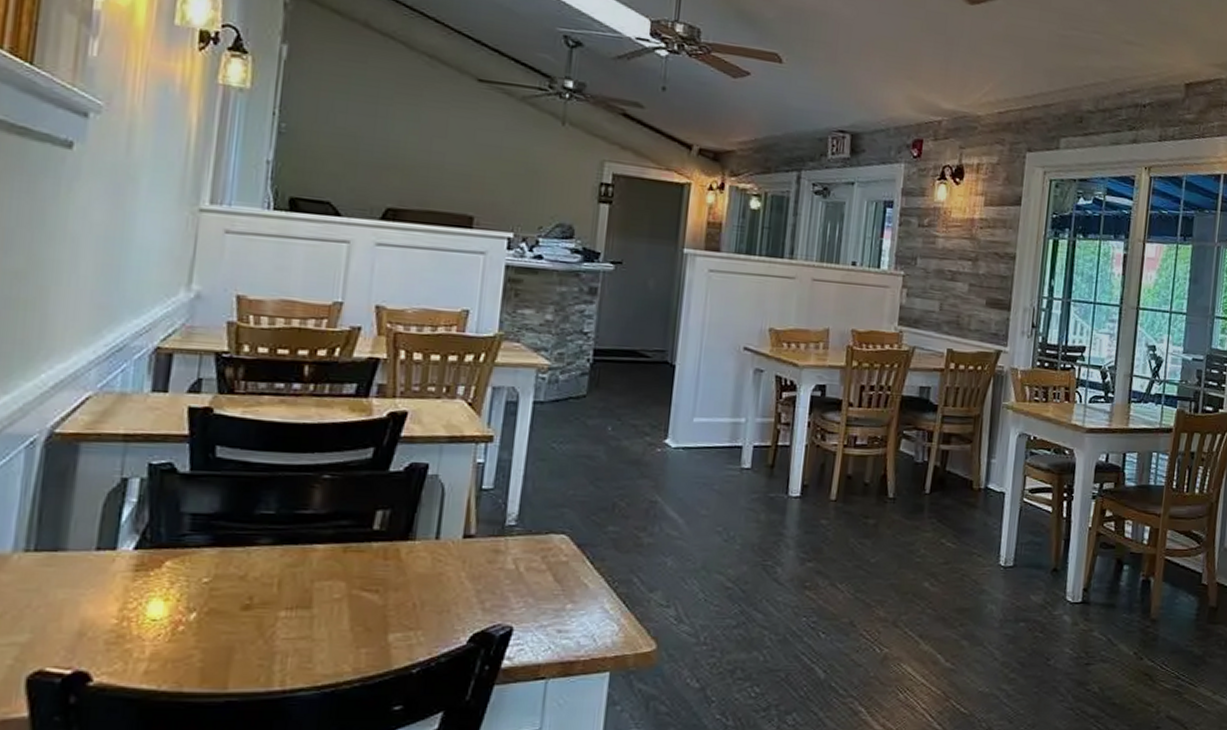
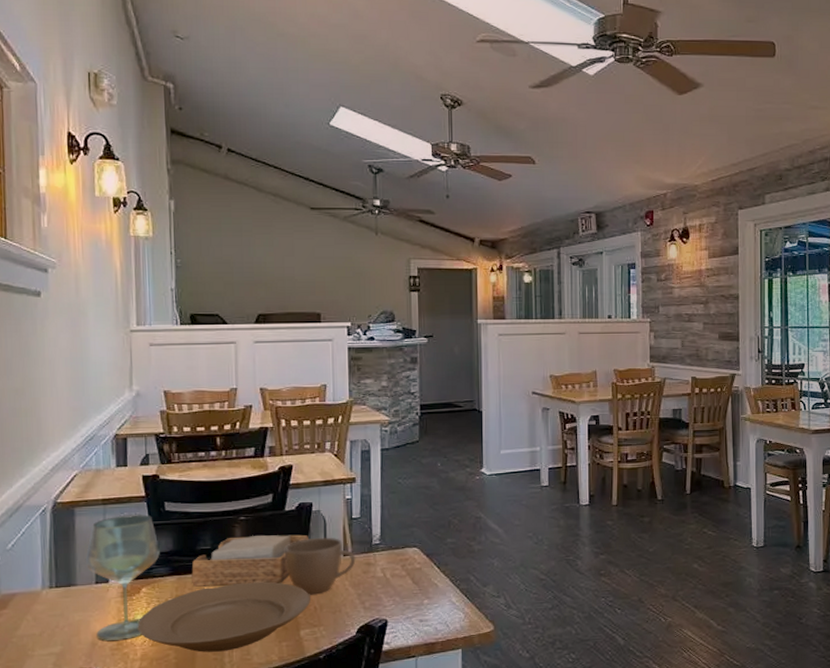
wine glass: none [85,458,202,631] -> present [85,514,161,641]
plate: none [151,563,410,656] -> present [137,581,310,652]
napkin holder: none [240,501,417,568] -> present [191,534,308,587]
cup: none [380,510,480,586] -> present [285,537,356,594]

